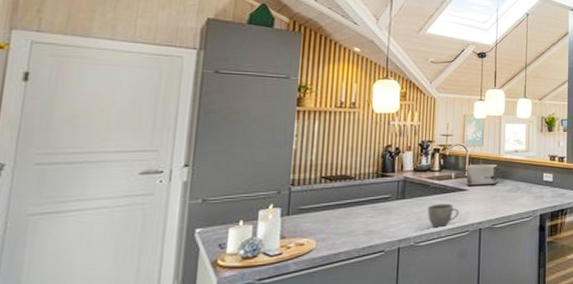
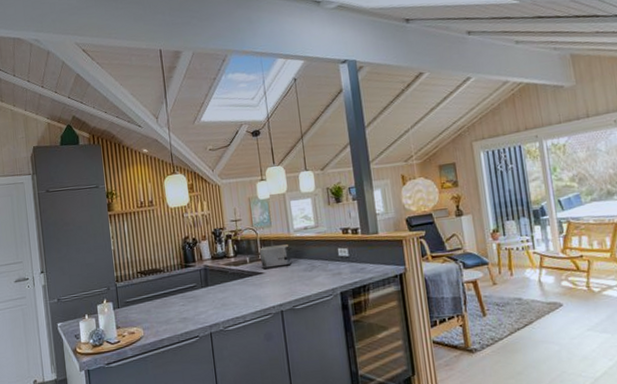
cup: present [427,203,459,228] -> none [229,287,259,313]

